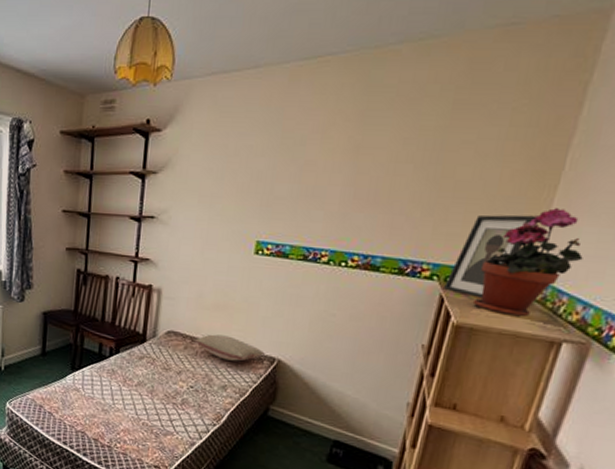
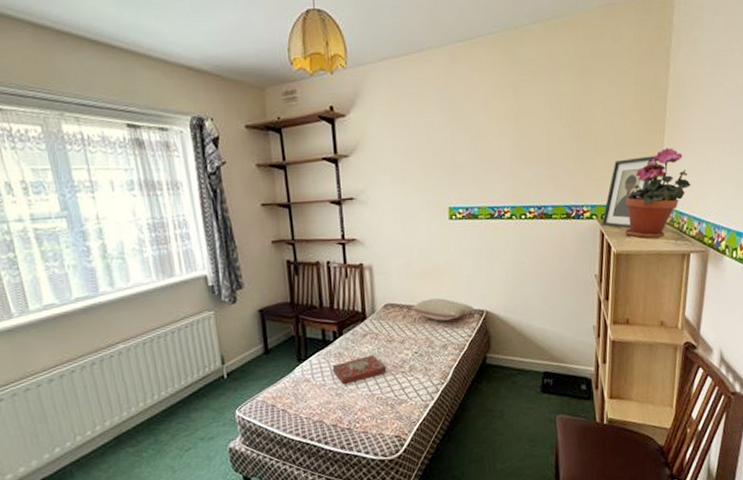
decorative box: none [104,378,158,402] -> present [333,354,387,384]

